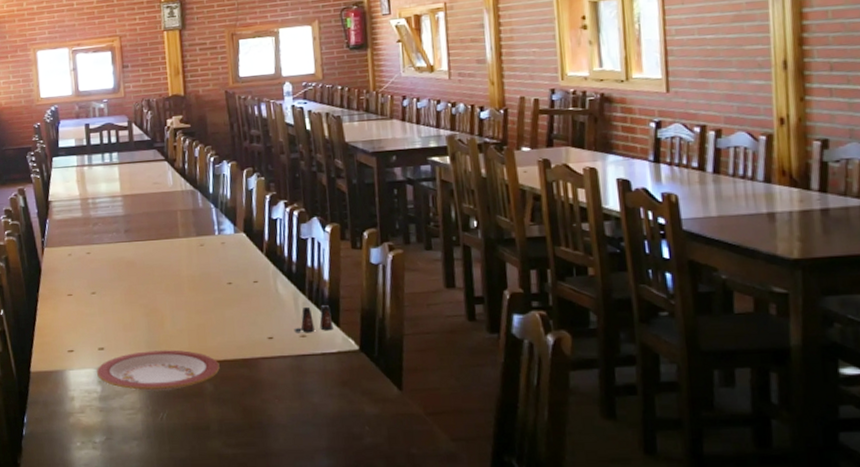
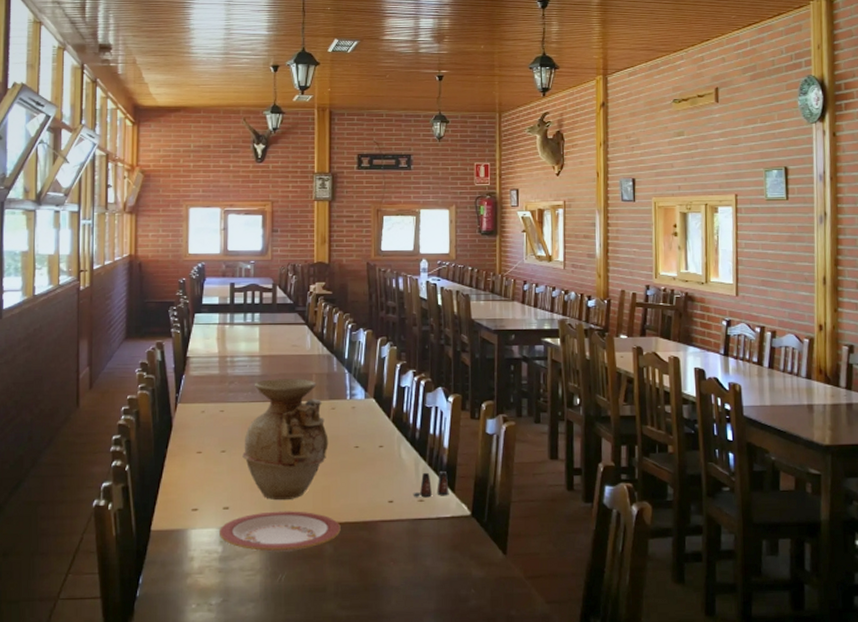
vase: none [112,216,200,340] -> present [241,378,329,501]

